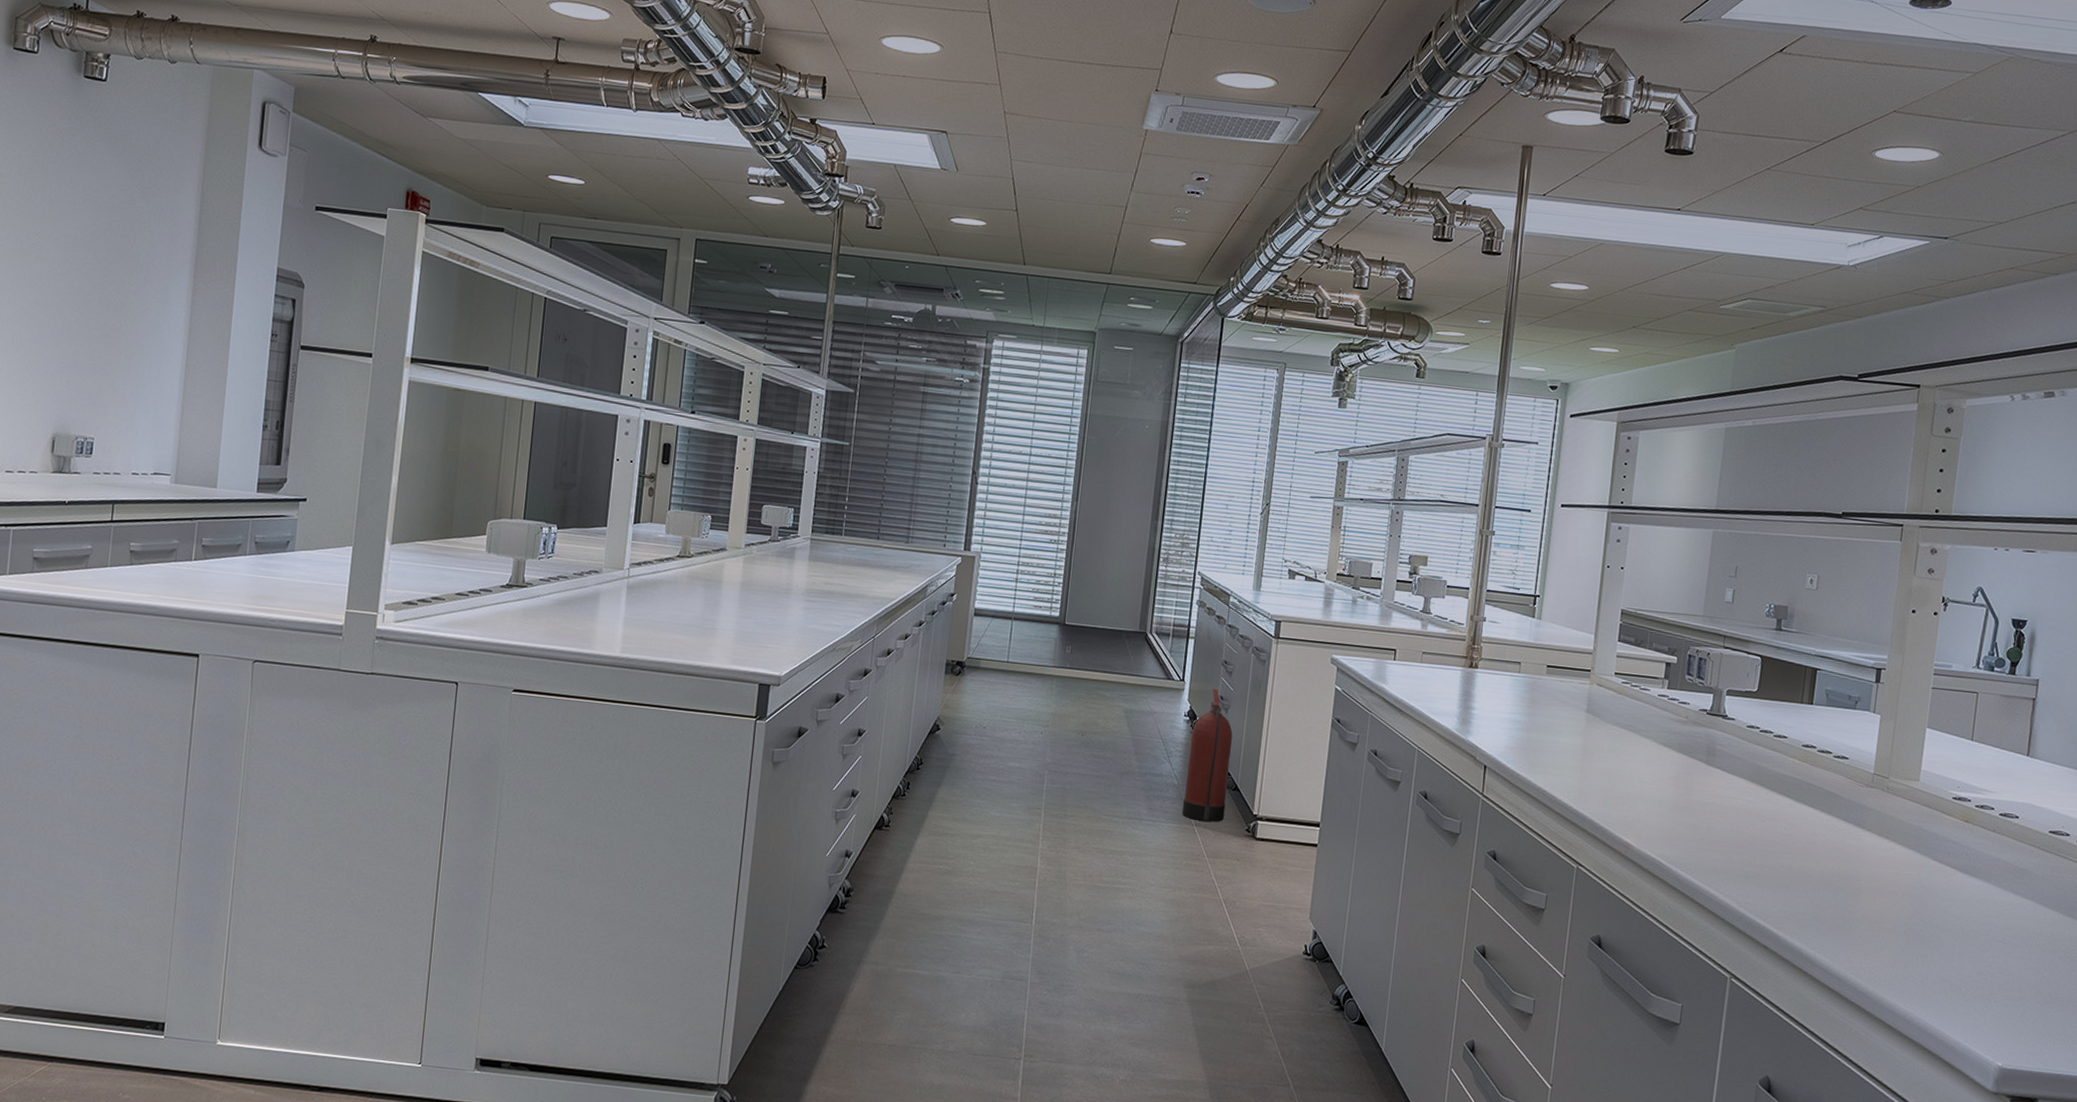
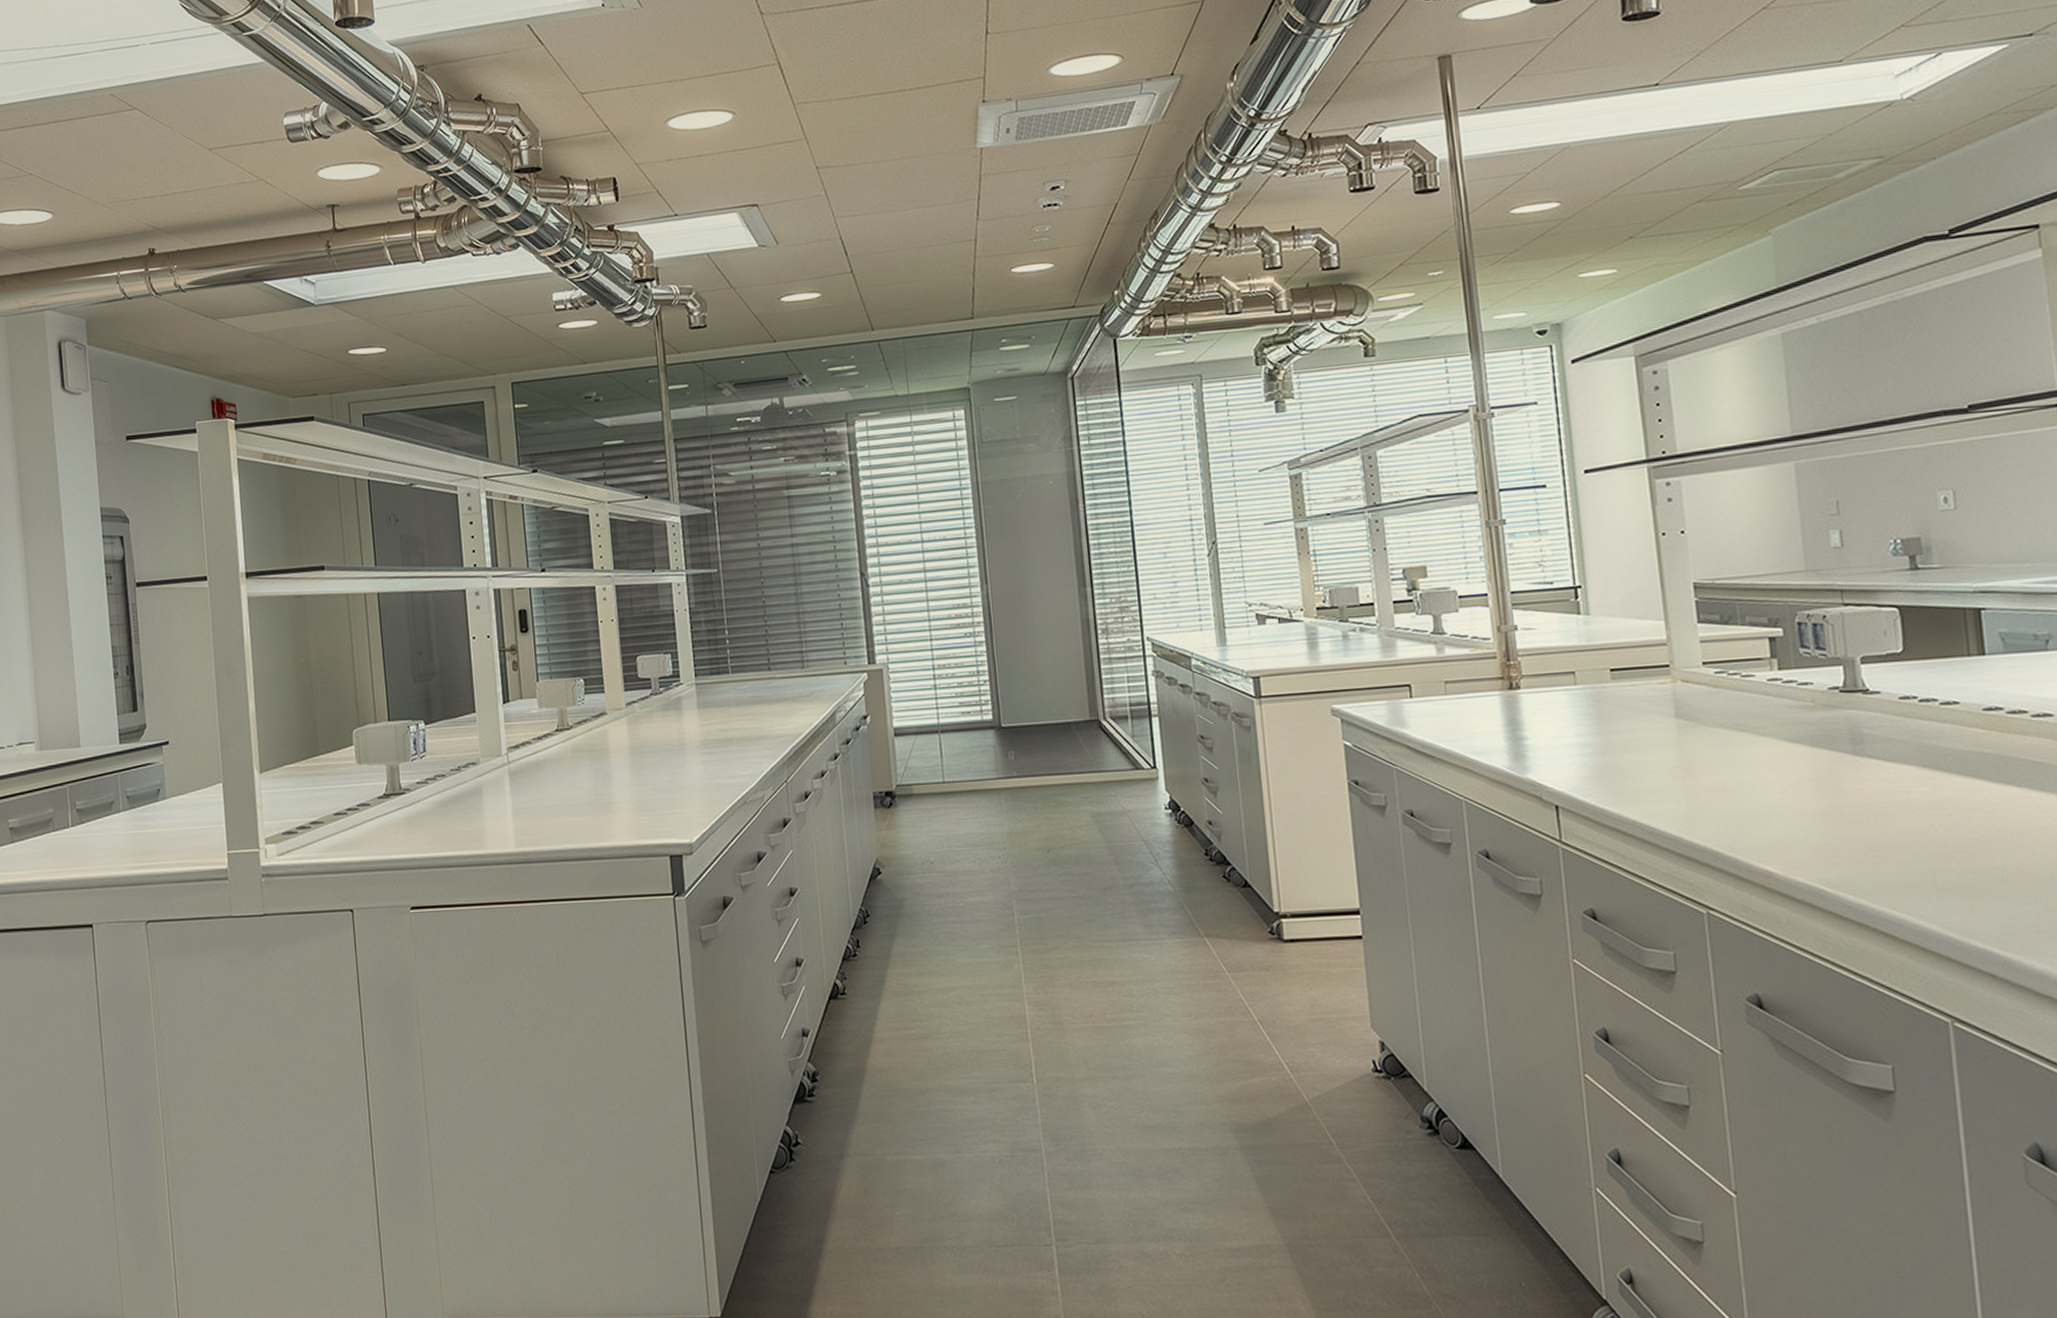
fire extinguisher: present [1182,689,1233,822] -> none [1178,771,1239,930]

